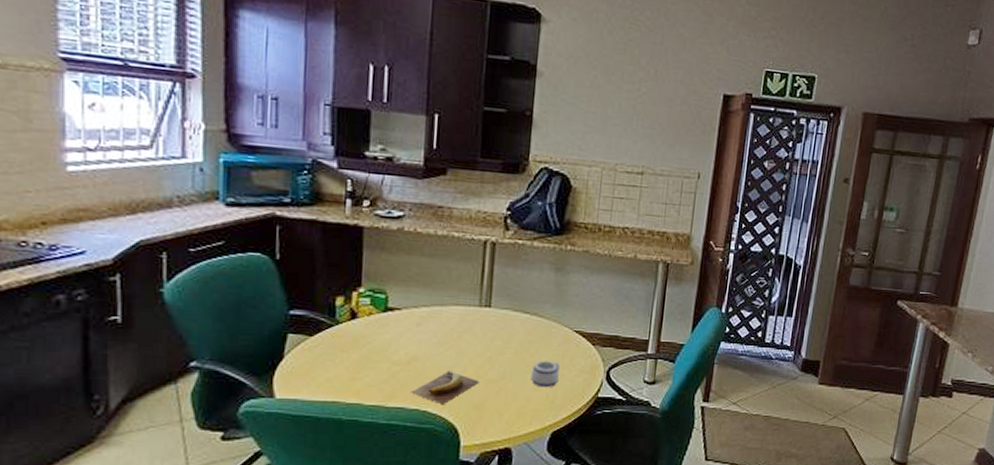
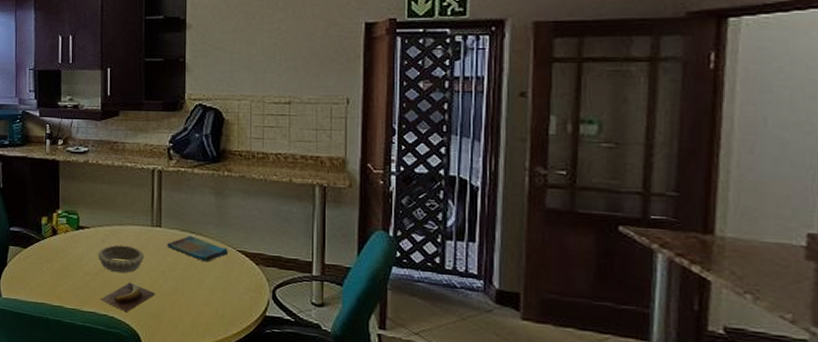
decorative bowl: none [410,328,469,361] -> present [98,244,145,273]
dish towel: none [496,316,566,345] -> present [167,235,229,262]
mug: present [530,360,560,388] -> none [200,277,226,303]

